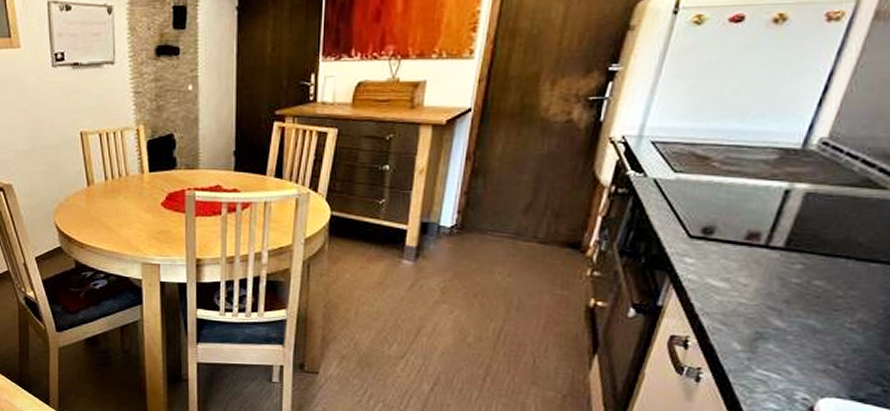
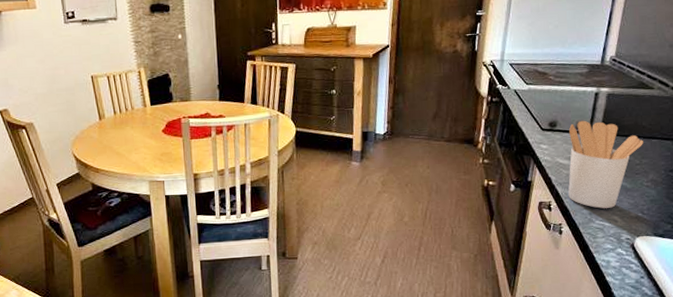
utensil holder: none [716,228,855,354] -> present [567,120,643,209]

